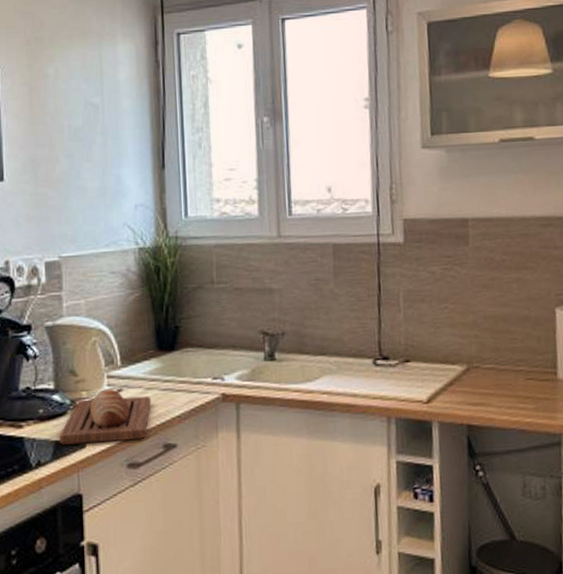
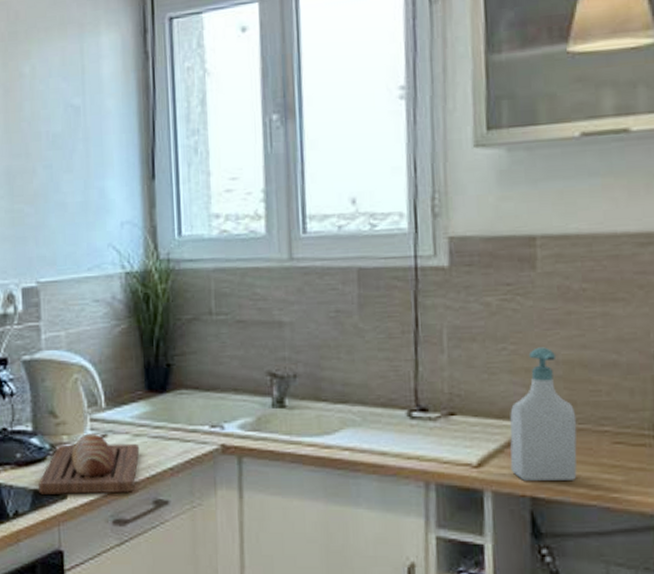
soap bottle: none [451,306,501,412] -> present [510,347,577,481]

